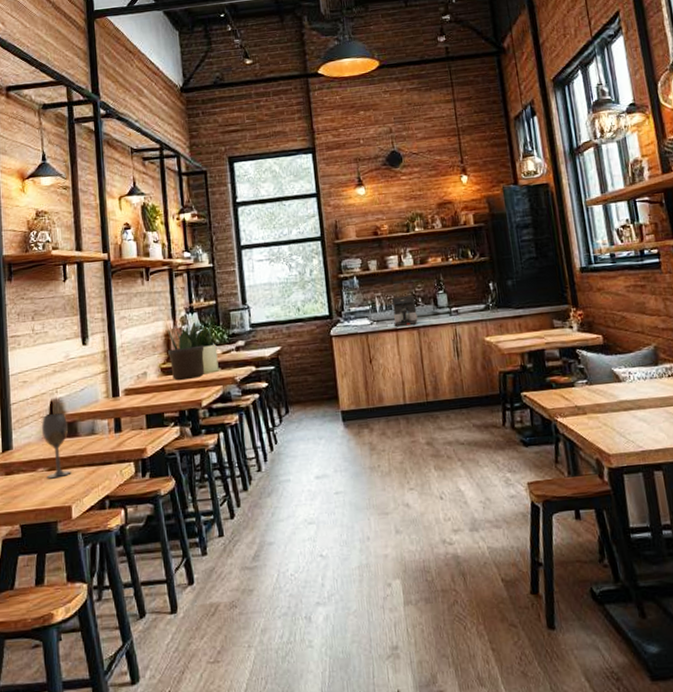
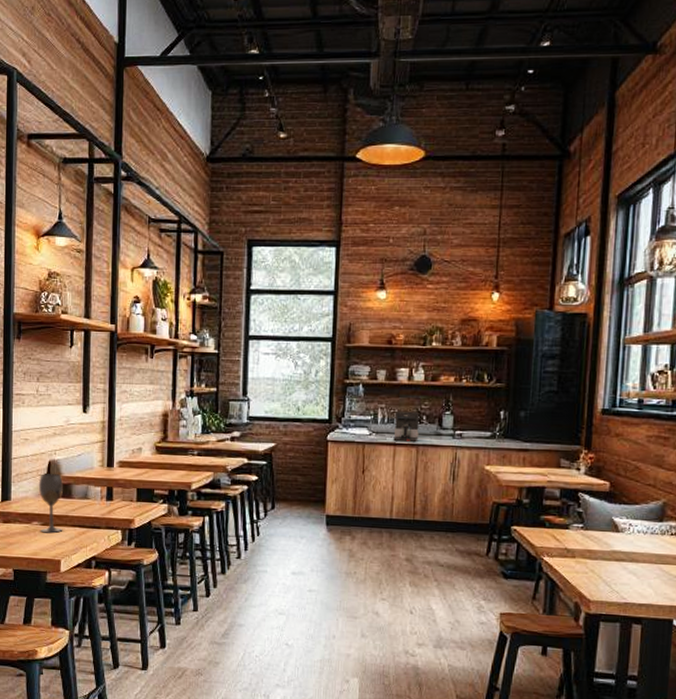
planter: present [166,322,205,381] -> none [164,405,200,462]
planter: present [188,326,221,374] -> none [186,412,214,459]

